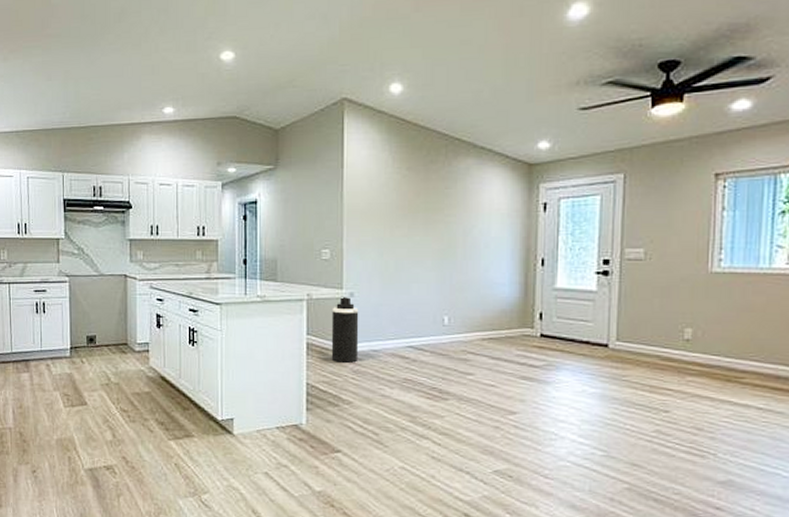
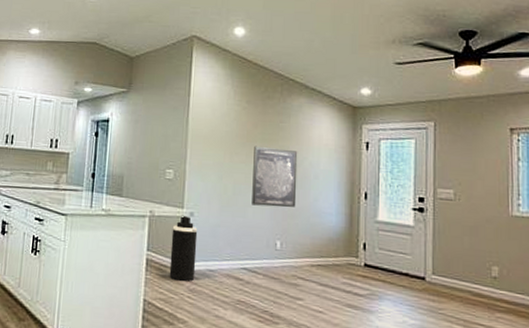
wall art: none [416,216,466,281] -> present [252,145,298,208]

